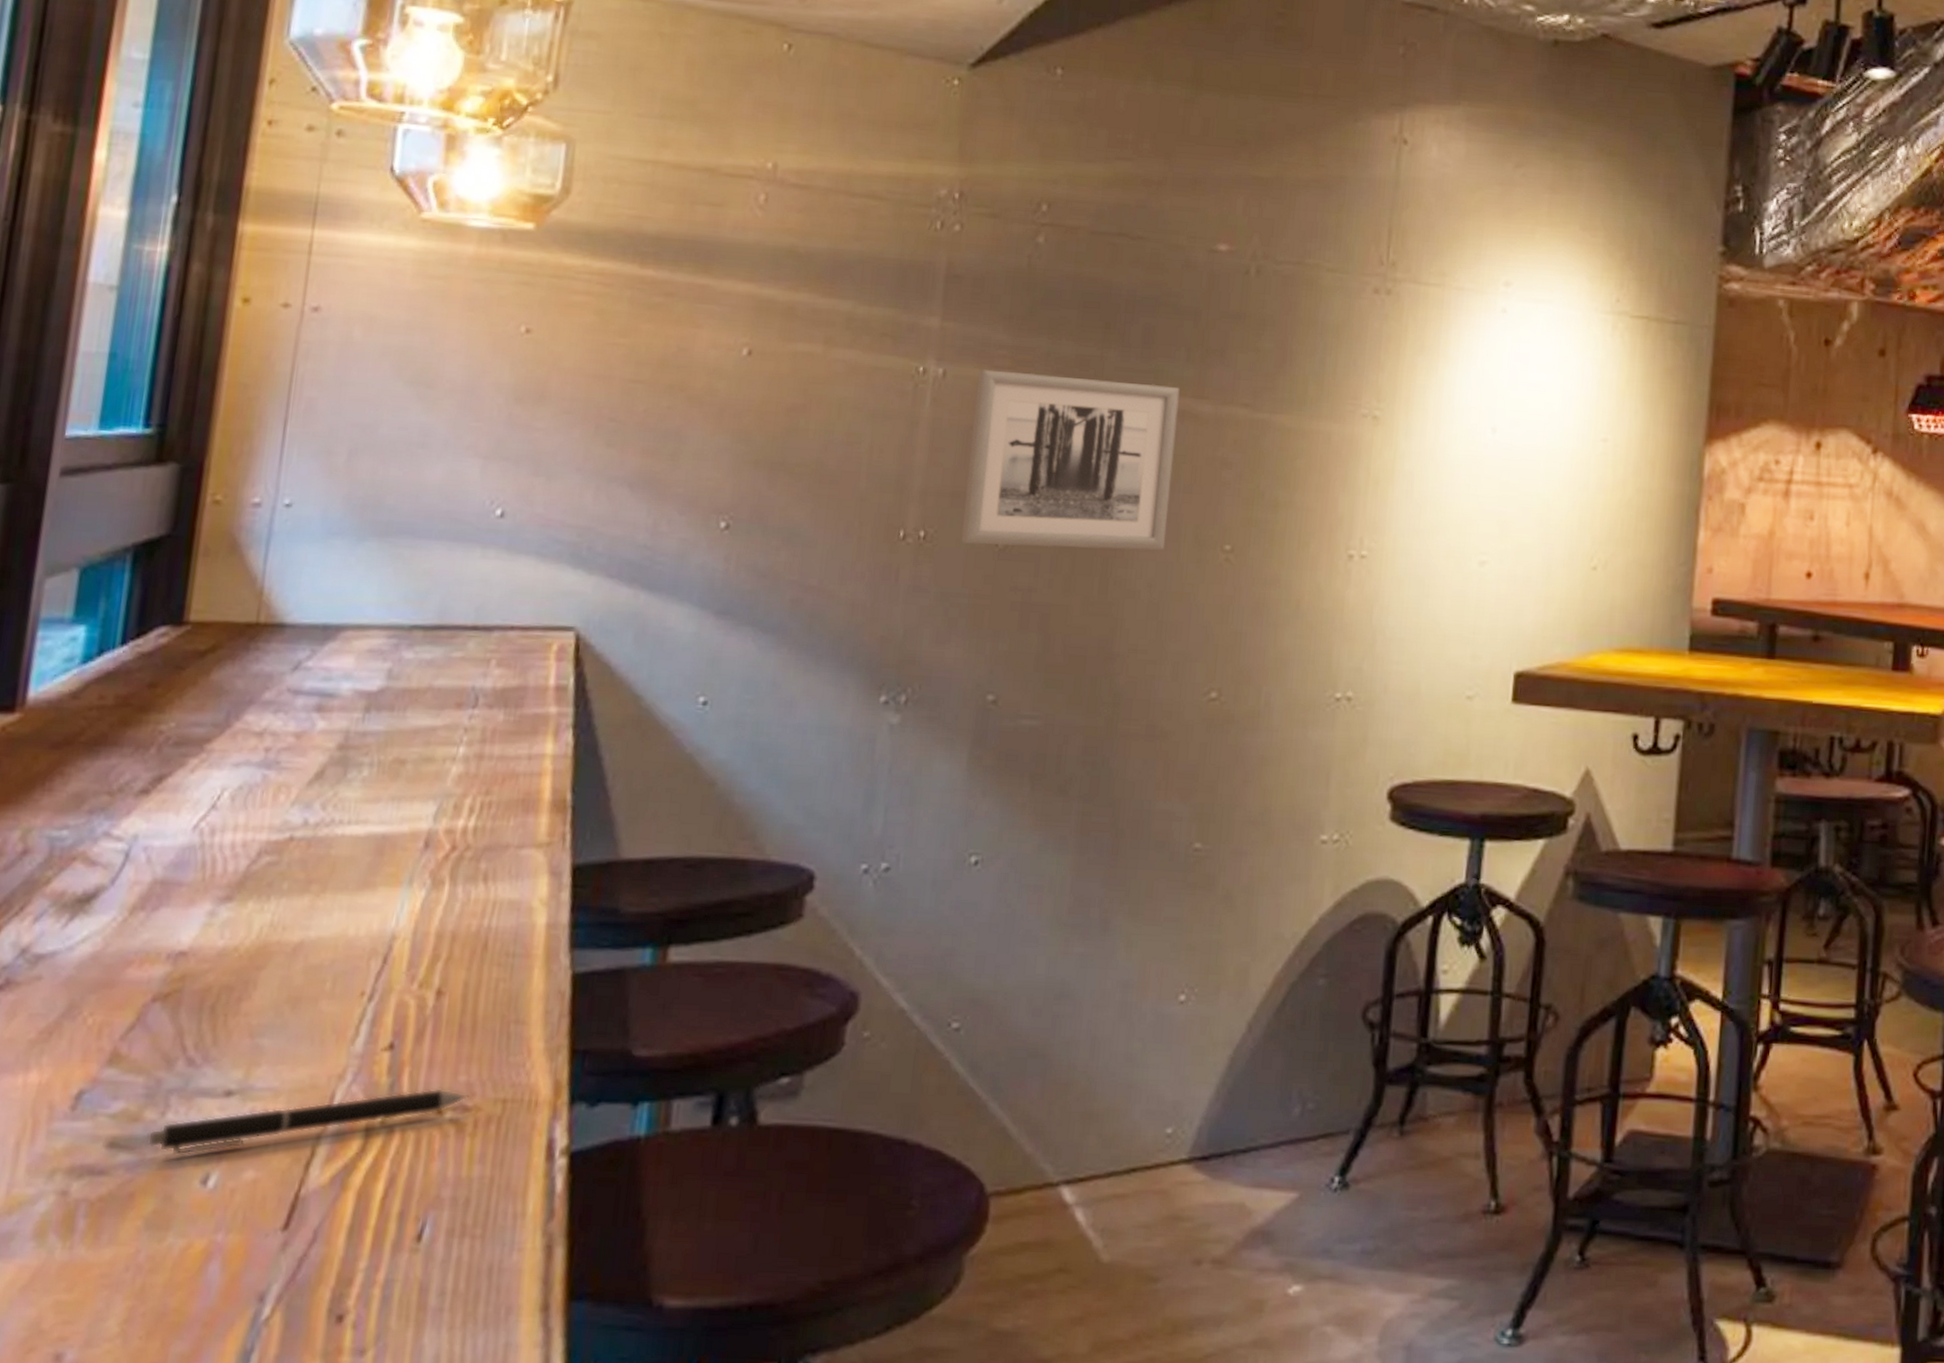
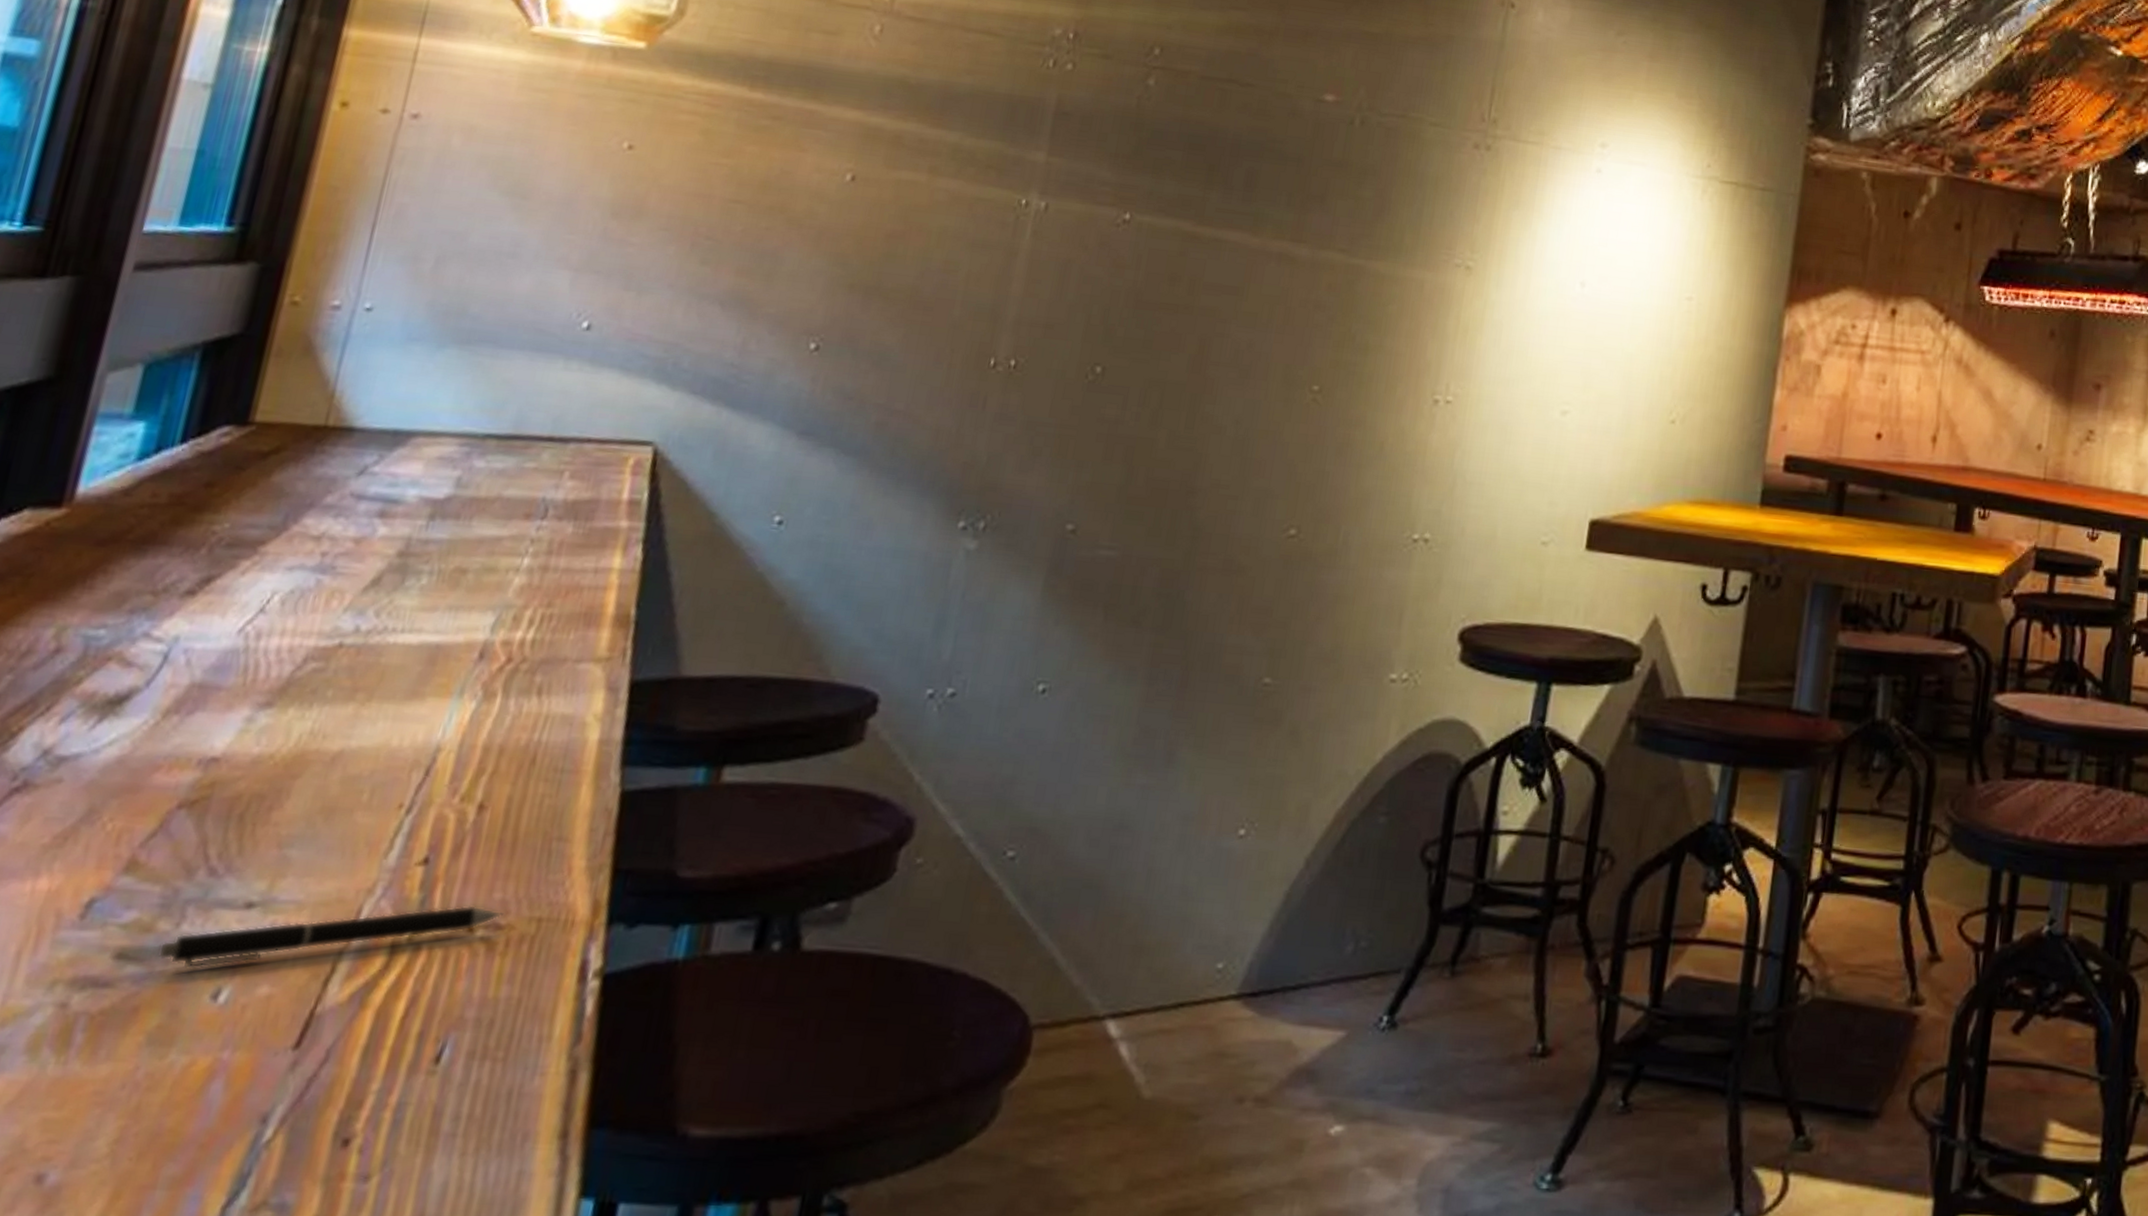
wall art: present [961,369,1180,550] -> none [1051,204,1279,388]

